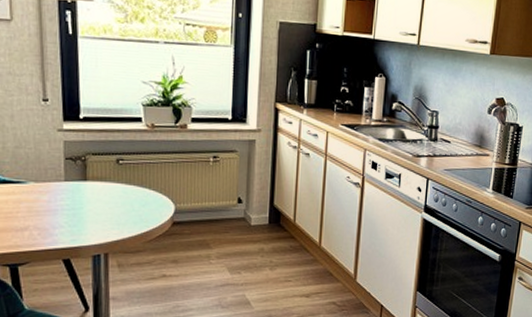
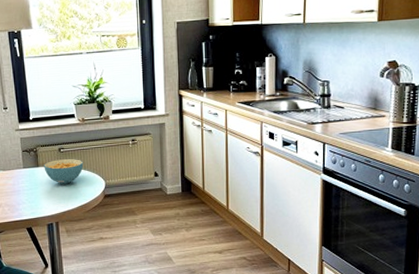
cereal bowl: none [94,173,149,205] -> present [44,159,84,184]

